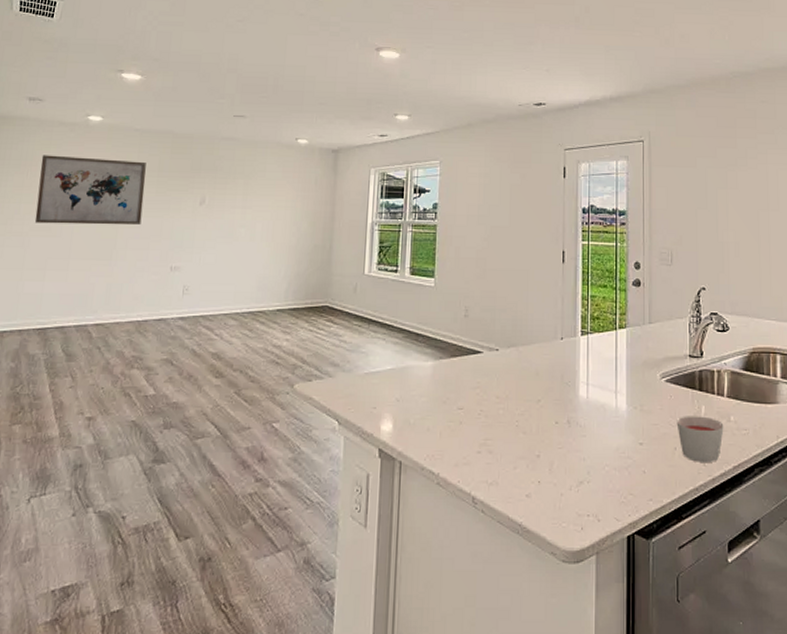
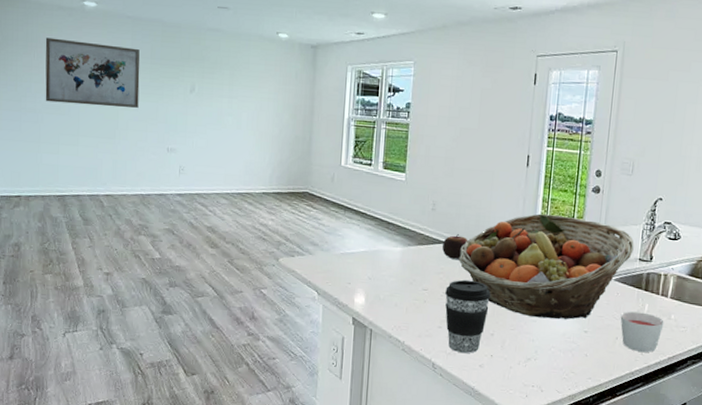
apple: none [478,342,506,370] -> present [442,234,468,259]
coffee cup: none [483,393,534,481] -> present [445,280,491,353]
fruit basket: none [495,313,682,432] -> present [458,214,634,320]

